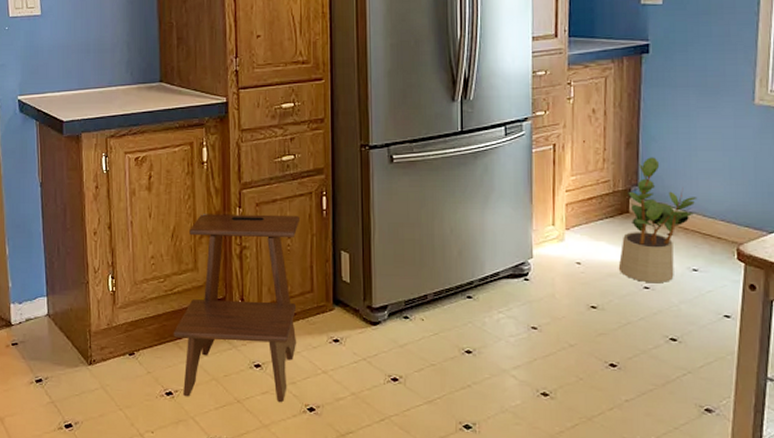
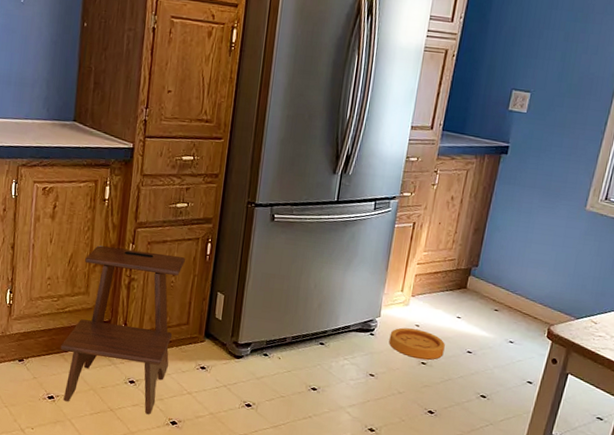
pet bowl: none [548,267,616,302] -> present [389,327,445,360]
potted plant: present [618,157,698,284] -> none [449,243,525,350]

